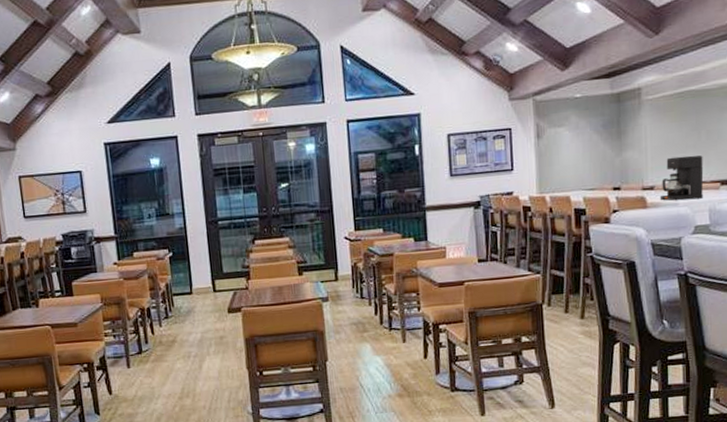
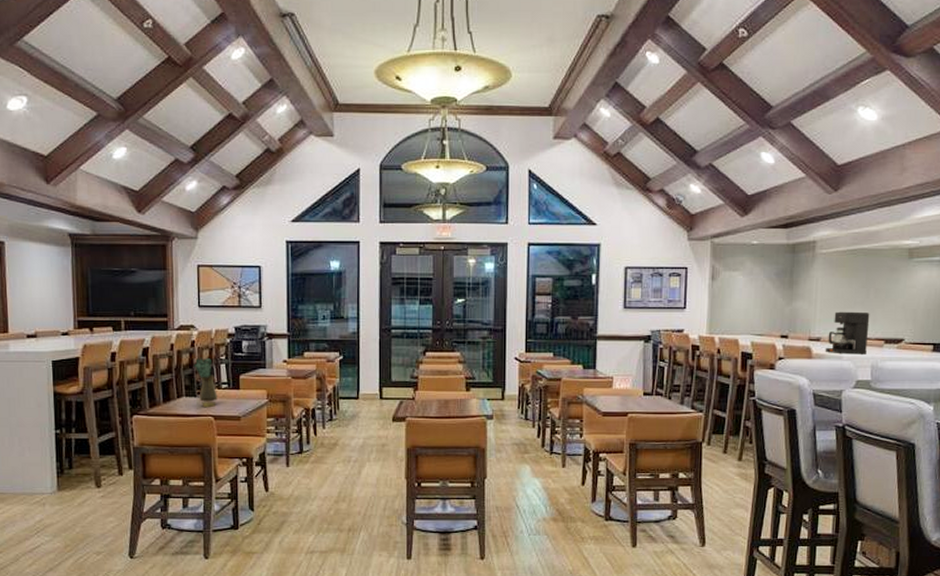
vase: none [25,267,53,318] -> present [194,356,218,408]

